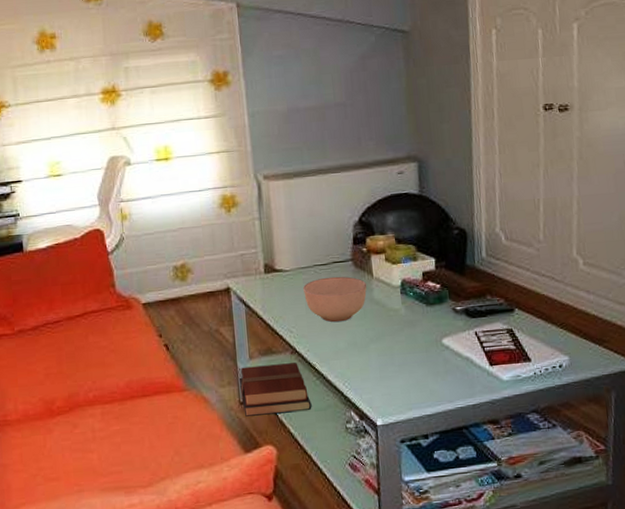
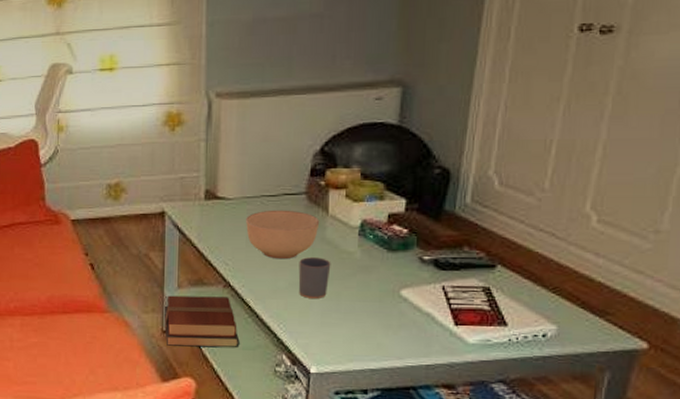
mug: none [354,317,382,356] -> present [298,257,331,298]

